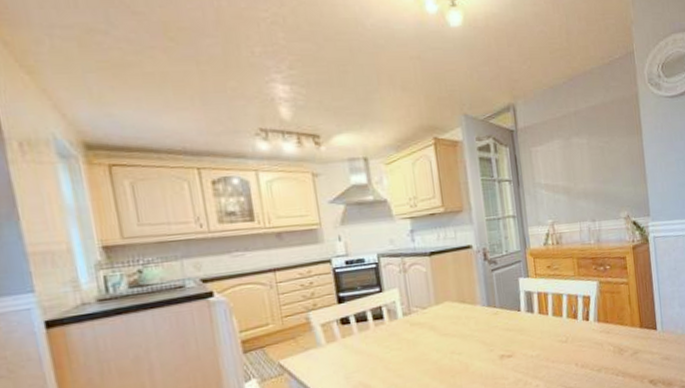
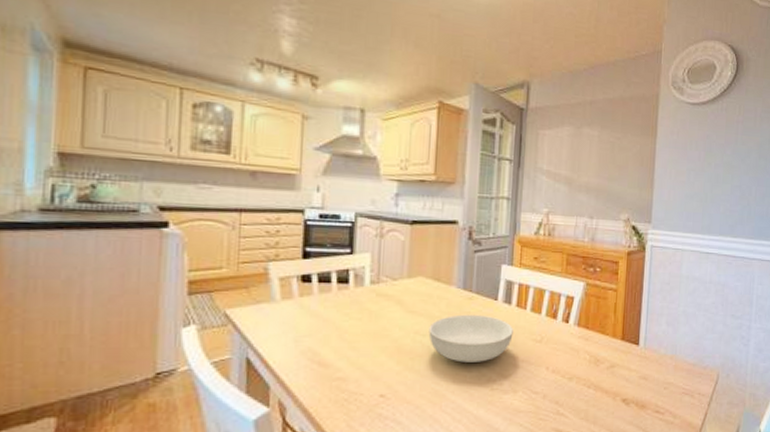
serving bowl: none [463,326,540,373] -> present [428,314,513,363]

